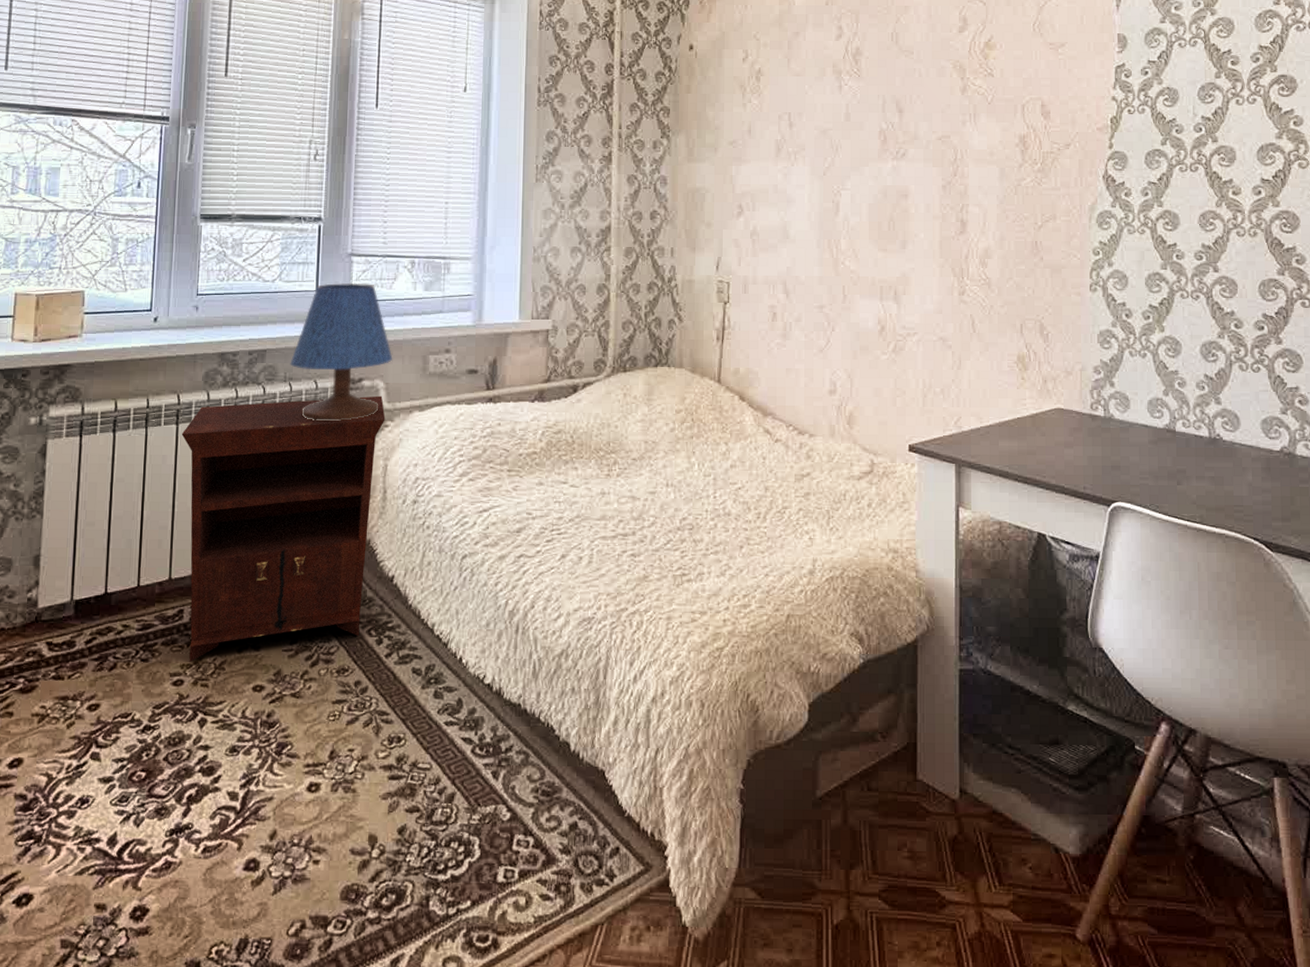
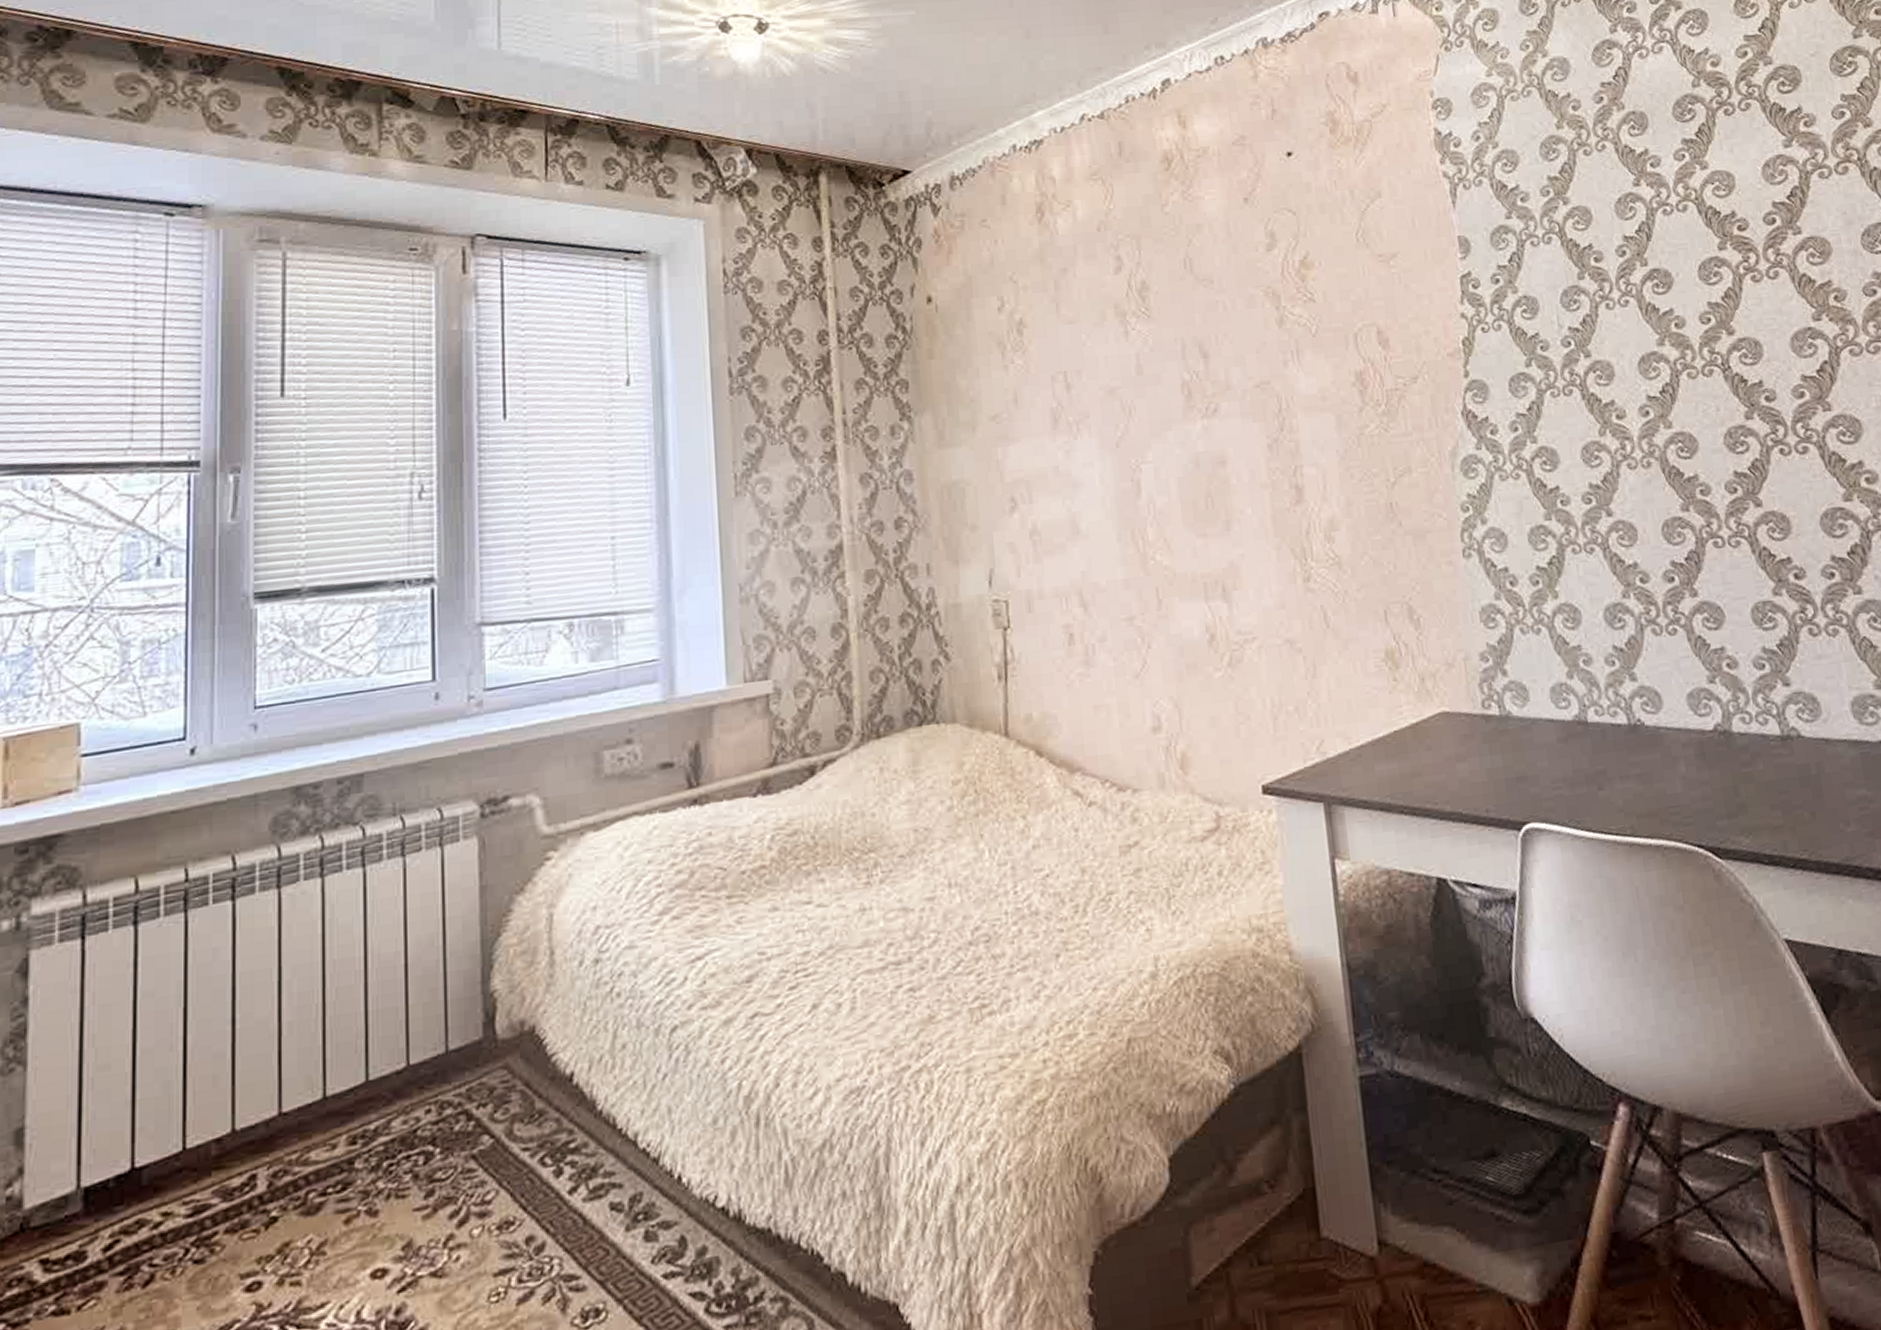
nightstand: present [181,395,385,662] -> none [240,816,546,1252]
table lamp: present [290,282,393,422] -> none [400,662,551,866]

